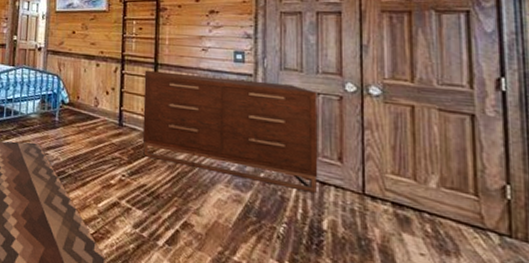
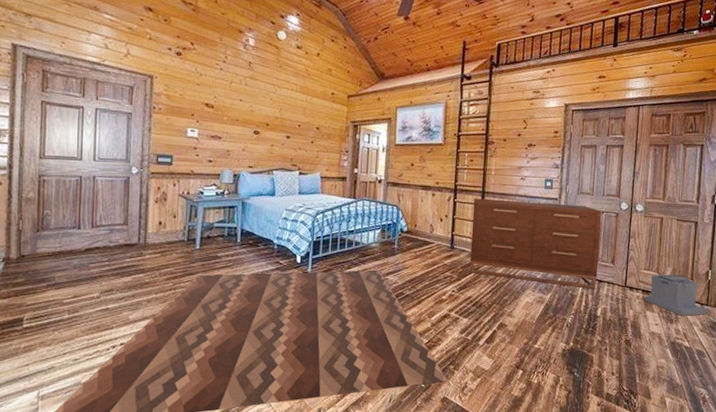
clothes hamper: none [397,181,513,252] -> present [645,273,708,317]

